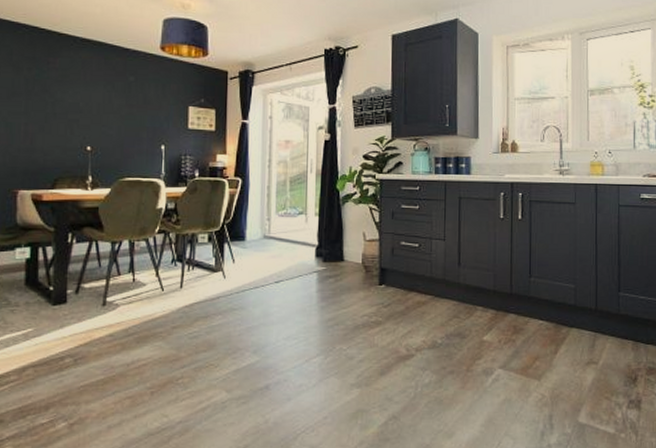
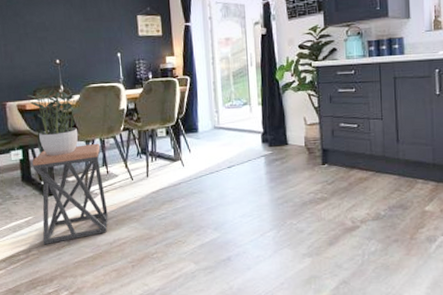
stool: none [41,245,129,364] -> present [32,143,108,245]
potted plant: none [45,178,111,257] -> present [27,88,80,156]

